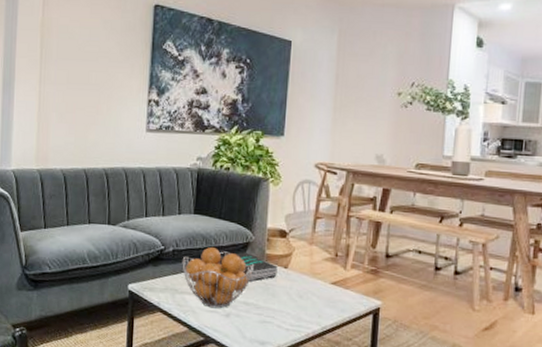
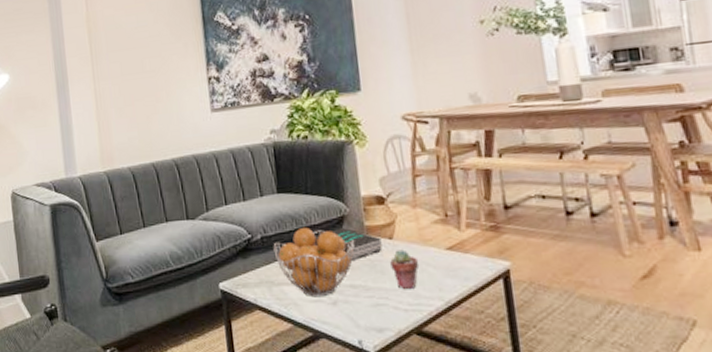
potted succulent: none [281,278,306,312] -> present [390,249,420,289]

